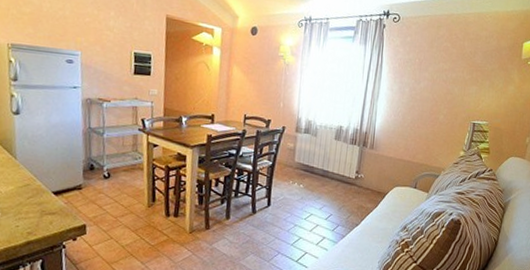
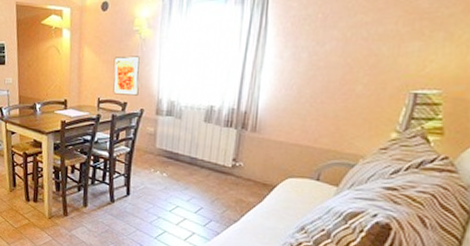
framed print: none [258,77,284,114] -> present [113,56,140,96]

